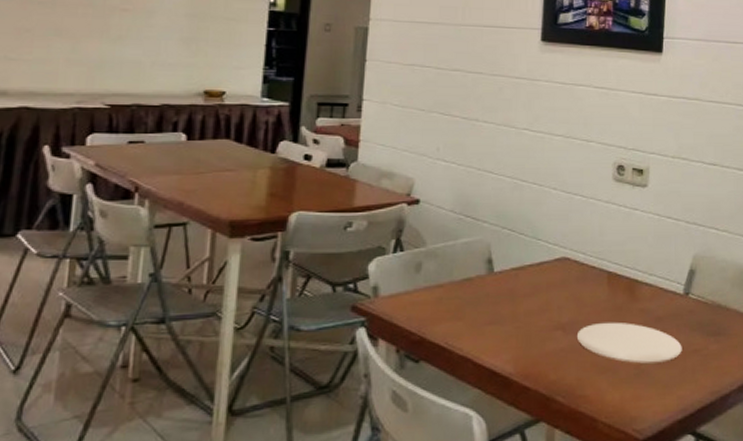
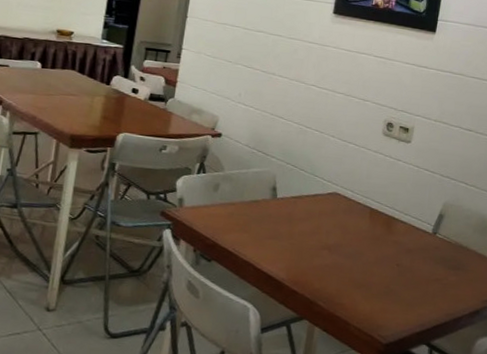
plate: present [576,322,682,364] -> none [339,247,426,286]

